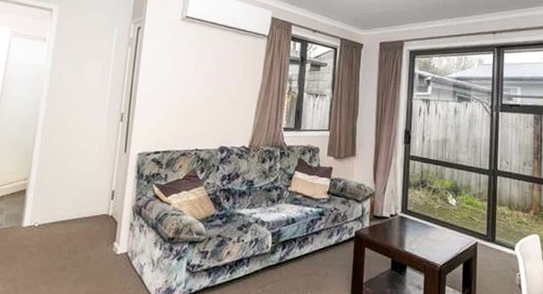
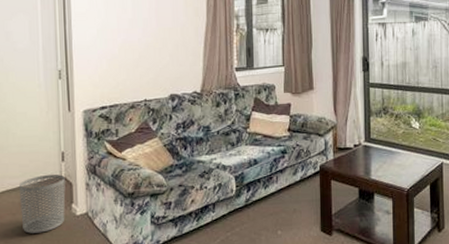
waste bin: none [65,211,112,268] -> present [18,174,66,234]

